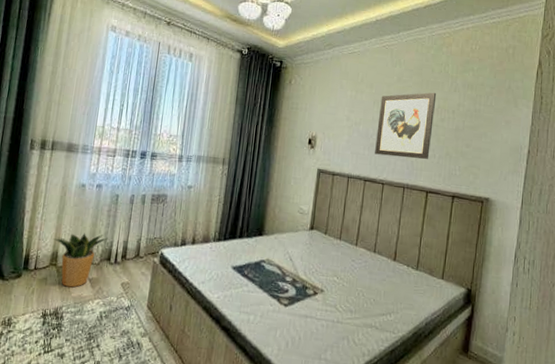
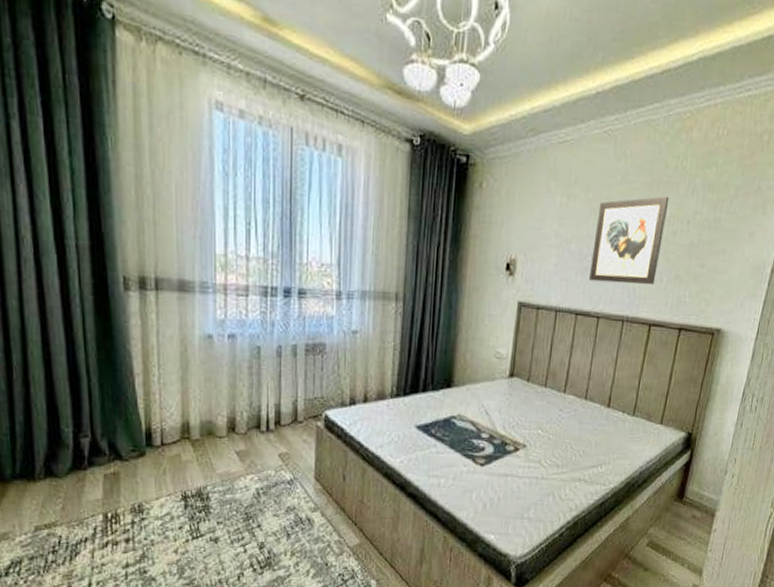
potted plant: present [53,233,109,288] -> none [179,397,255,463]

